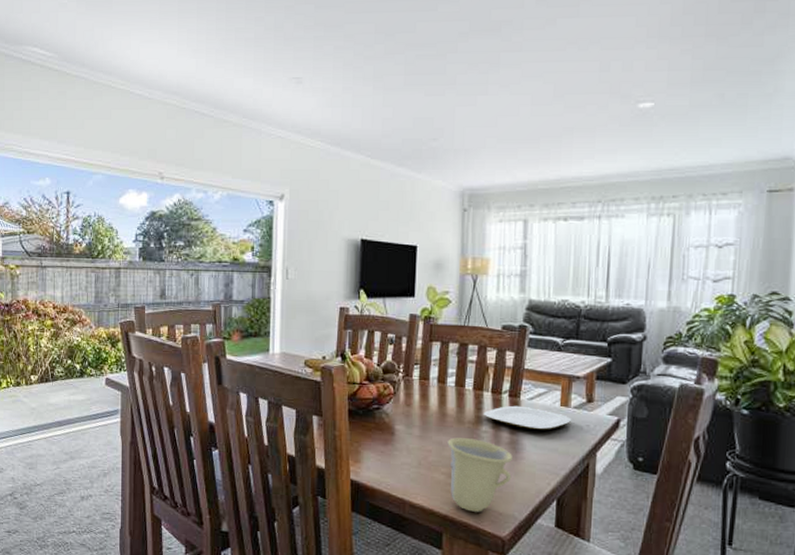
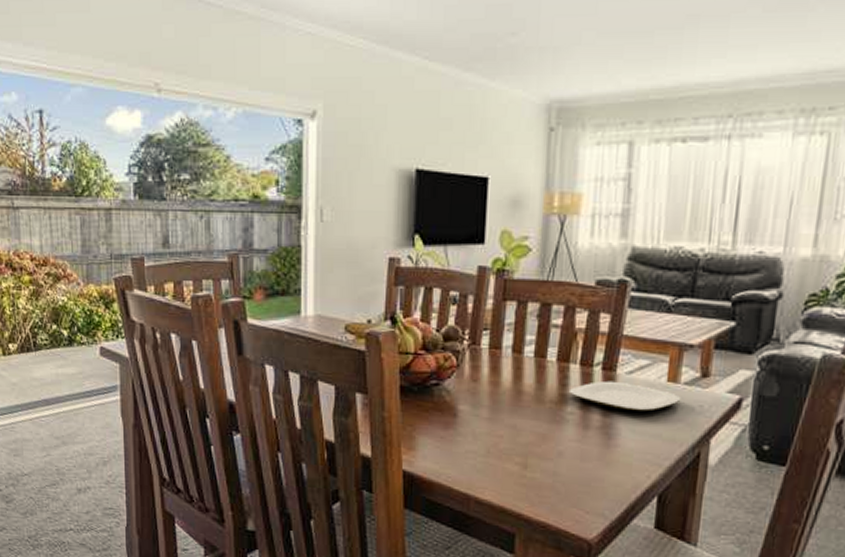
cup: present [447,437,513,512] -> none [523,420,604,510]

